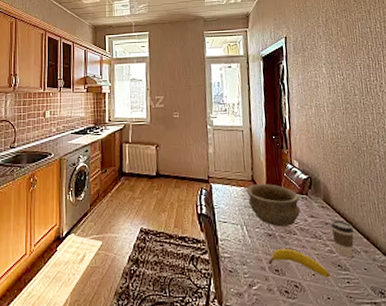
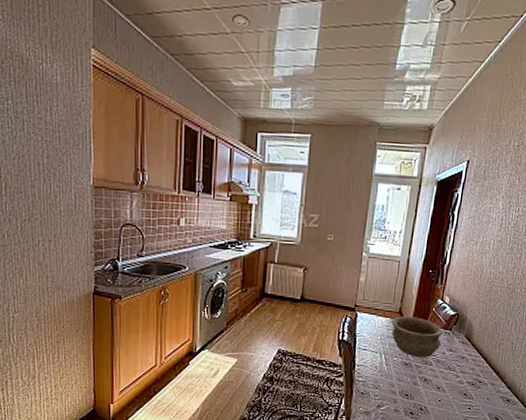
fruit: present [269,249,330,278] -> none [400,377,455,404]
coffee cup: present [331,219,354,257] -> none [465,354,487,387]

